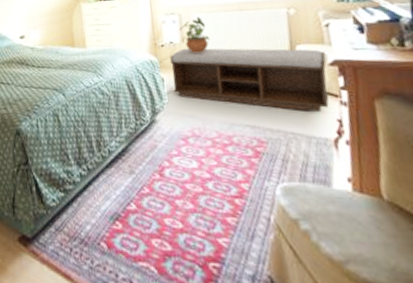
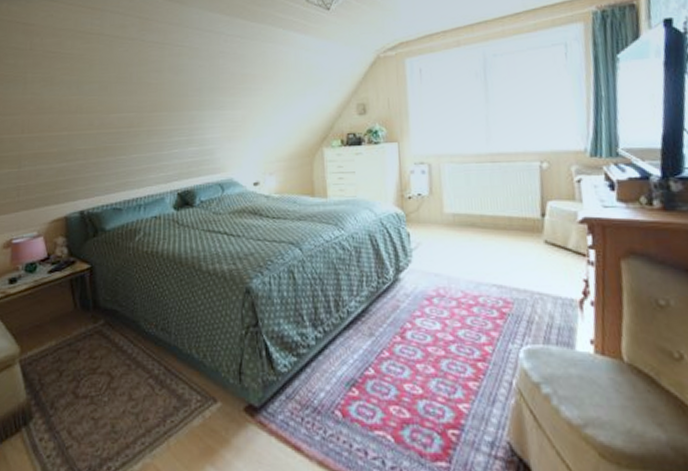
bench: present [170,48,330,113] -> none [417,201,577,272]
potted plant: present [180,17,209,54] -> none [429,168,459,208]

